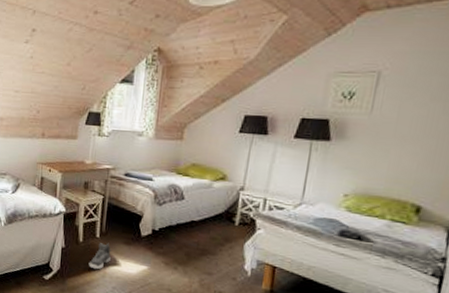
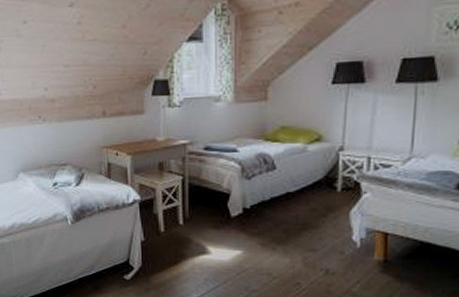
sneaker: present [88,242,111,270] -> none [174,229,199,261]

